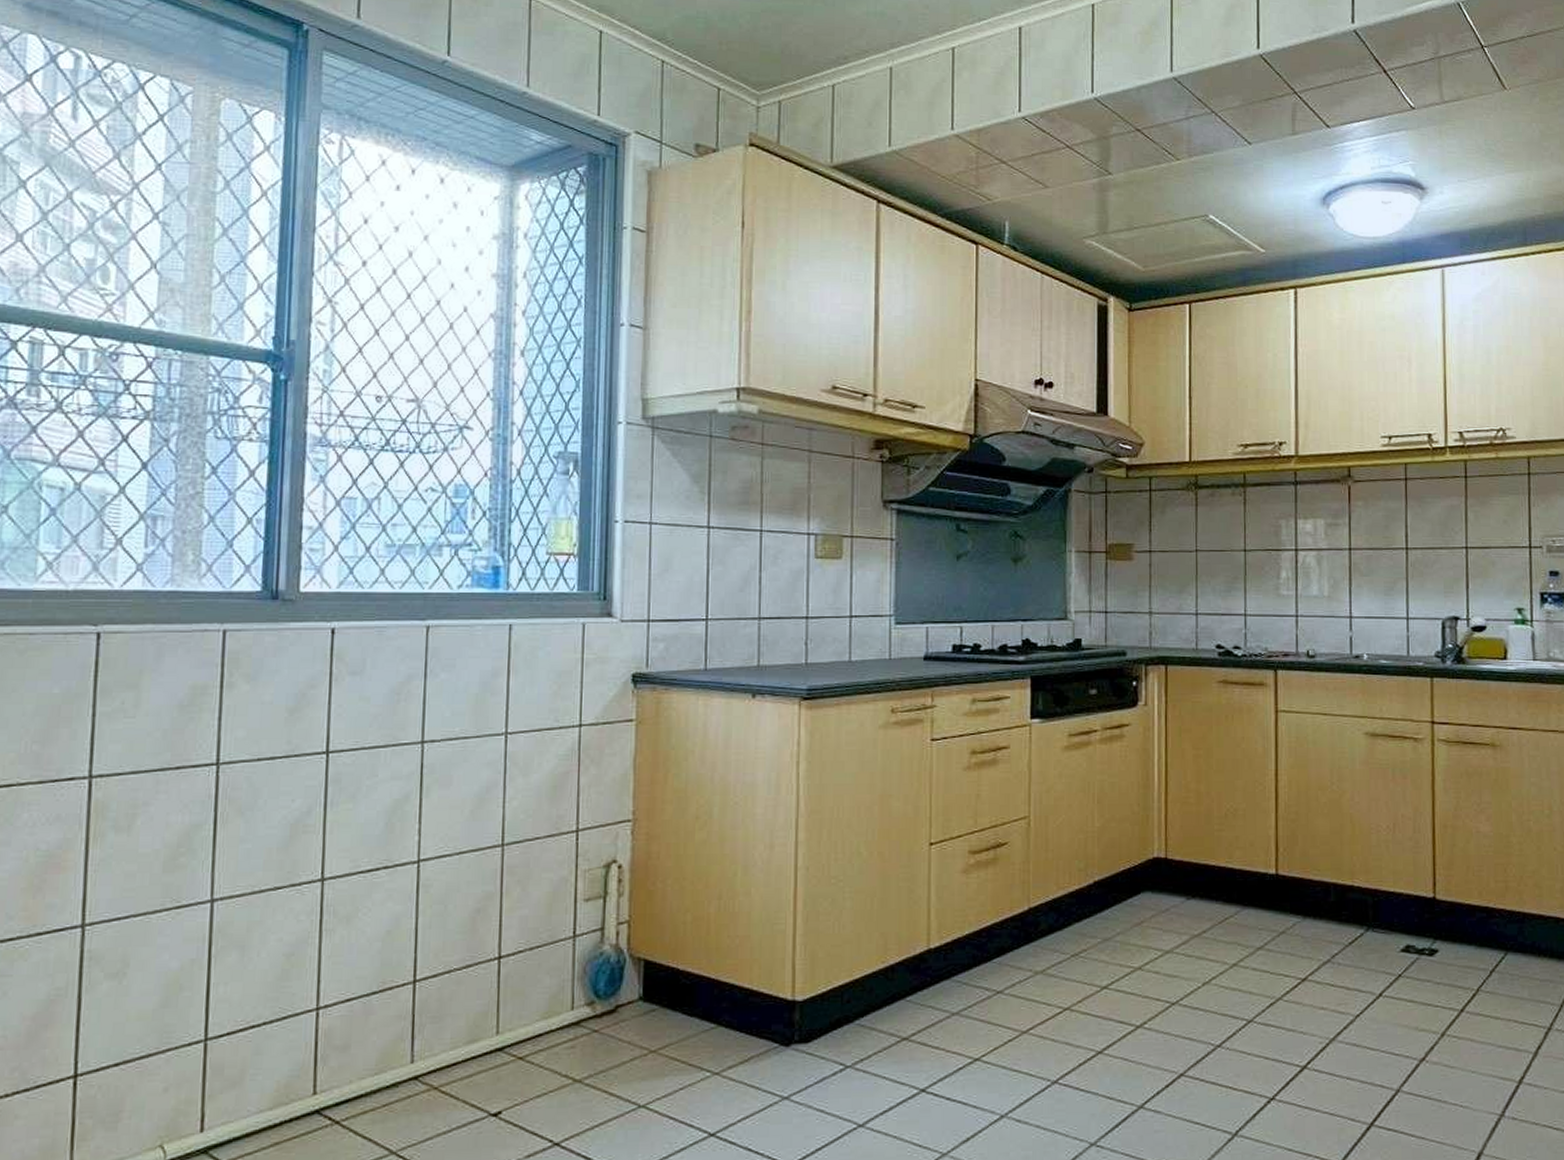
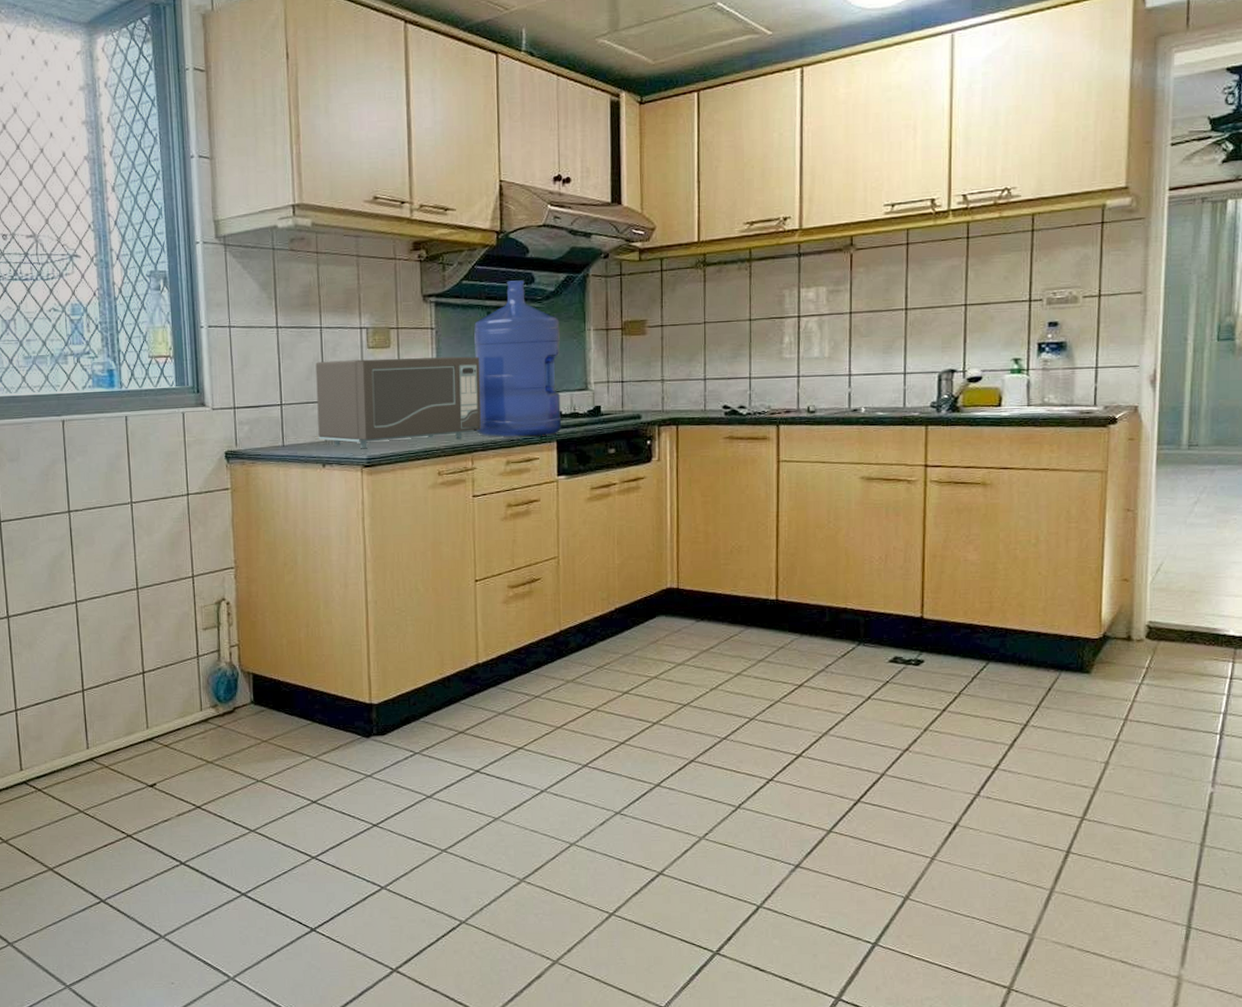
microwave: none [750,570,946,678] -> present [315,356,481,449]
water jug: none [938,491,1038,670] -> present [473,280,562,437]

